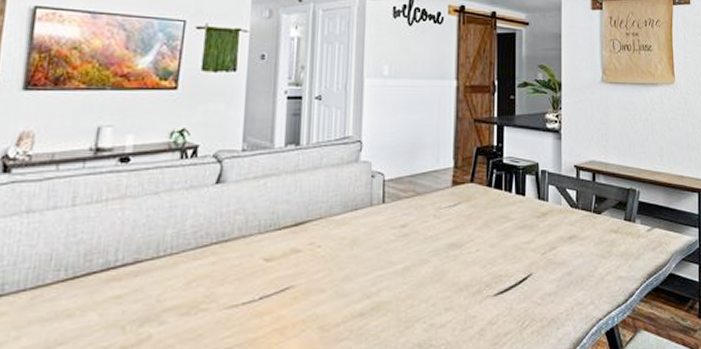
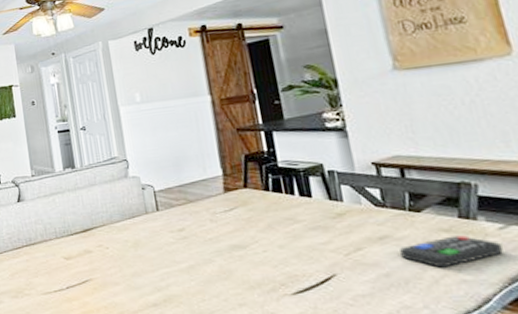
remote control: none [582,236,647,266] -> present [399,235,503,268]

